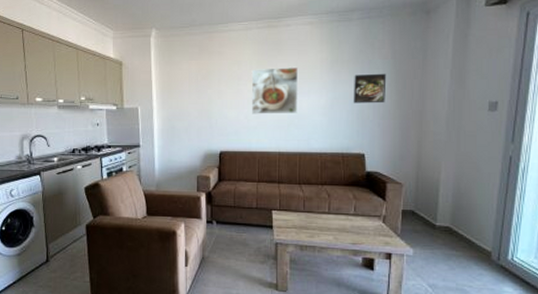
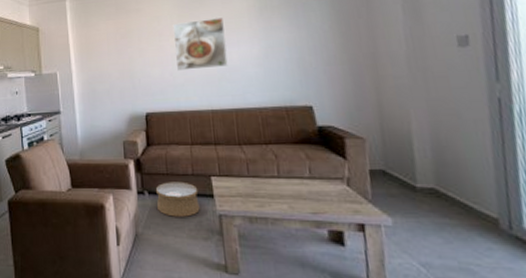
woven basket: none [222,213,260,244] -> present [155,181,200,217]
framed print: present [353,73,387,104] -> none [287,15,329,51]

